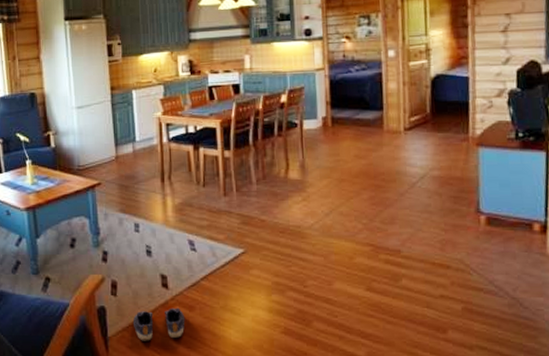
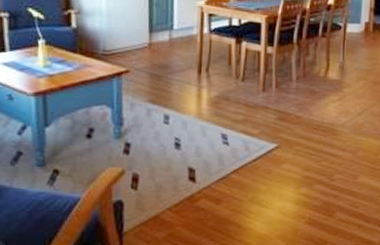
shoe: present [132,307,185,341] -> none [153,201,211,235]

